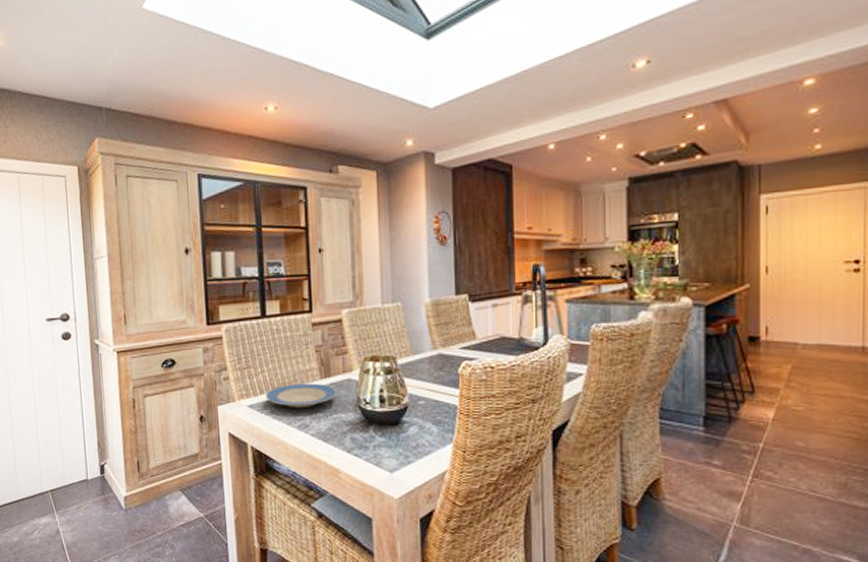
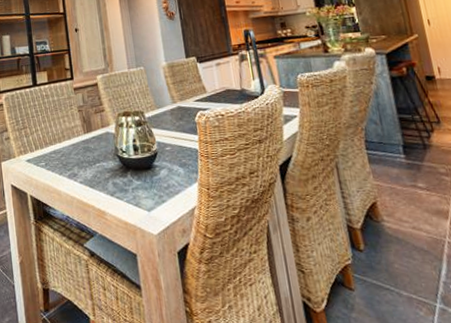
plate: present [266,383,337,409] -> none [40,137,99,160]

